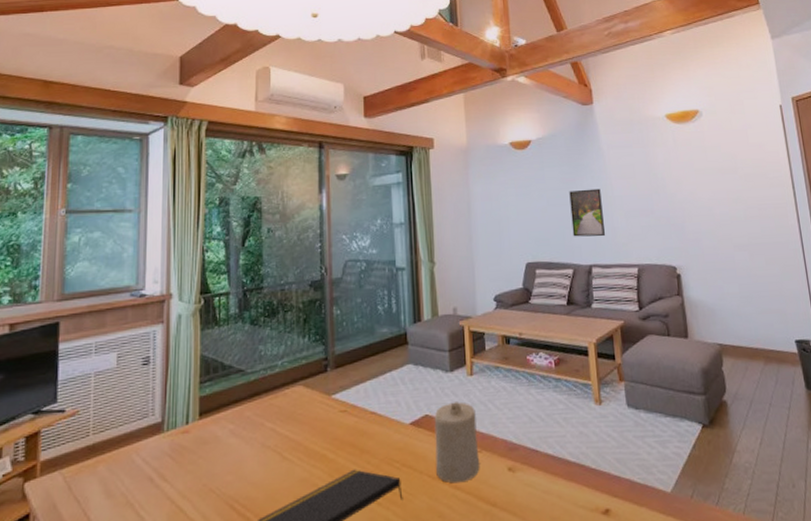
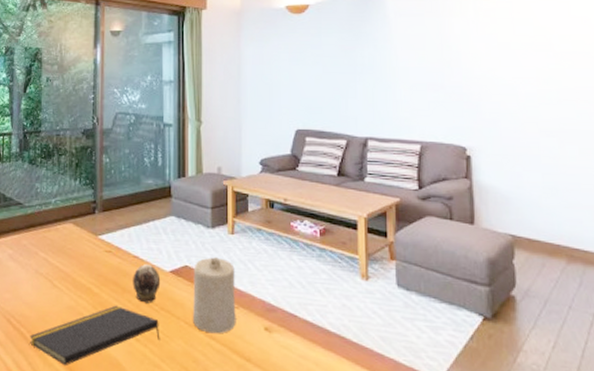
decorative egg: none [371,419,401,462] -> present [133,264,161,303]
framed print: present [569,188,605,237] -> none [348,58,385,109]

